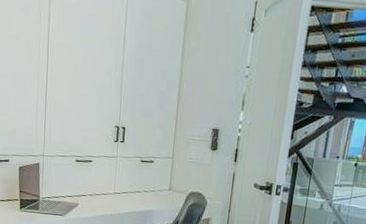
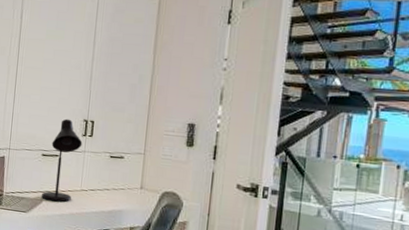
desk lamp: none [76,125,115,205] -> present [41,119,83,202]

